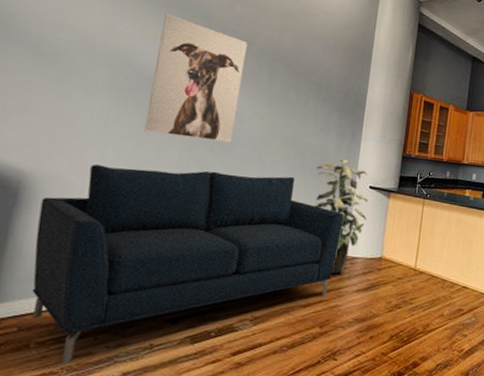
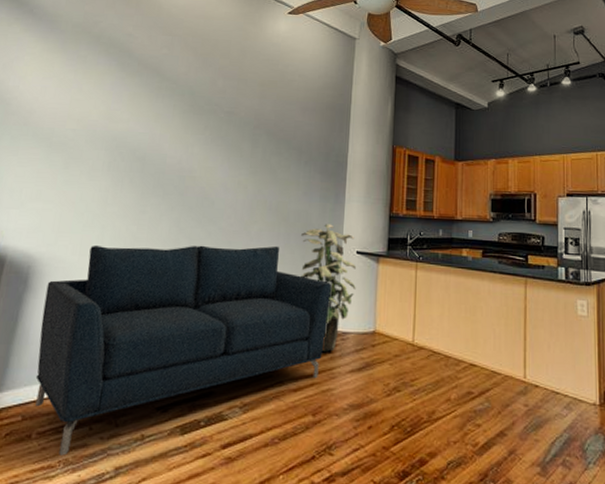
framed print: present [144,14,248,143] -> none [138,96,230,215]

